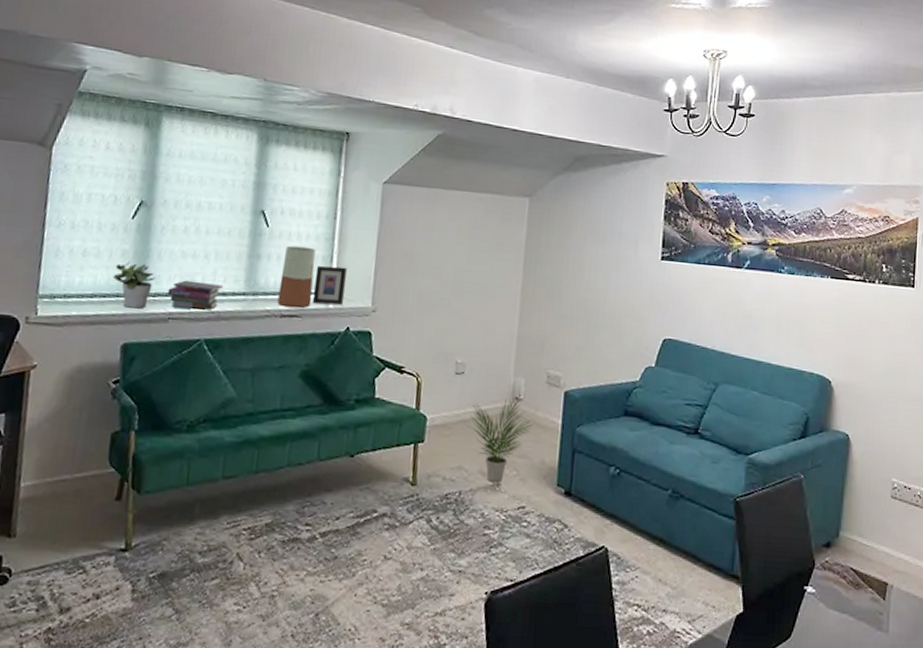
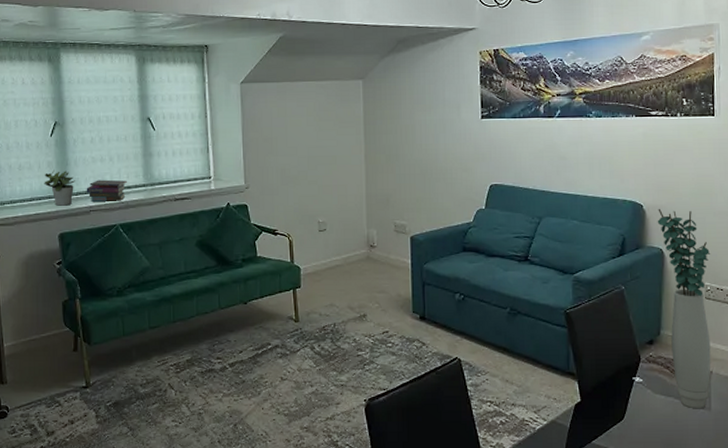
vase: present [277,245,316,308] -> none [170,142,197,193]
picture frame: present [312,265,347,306] -> none [197,155,223,187]
potted plant: present [466,397,533,483] -> none [333,245,387,315]
vase: none [845,386,901,631] -> present [657,208,711,409]

